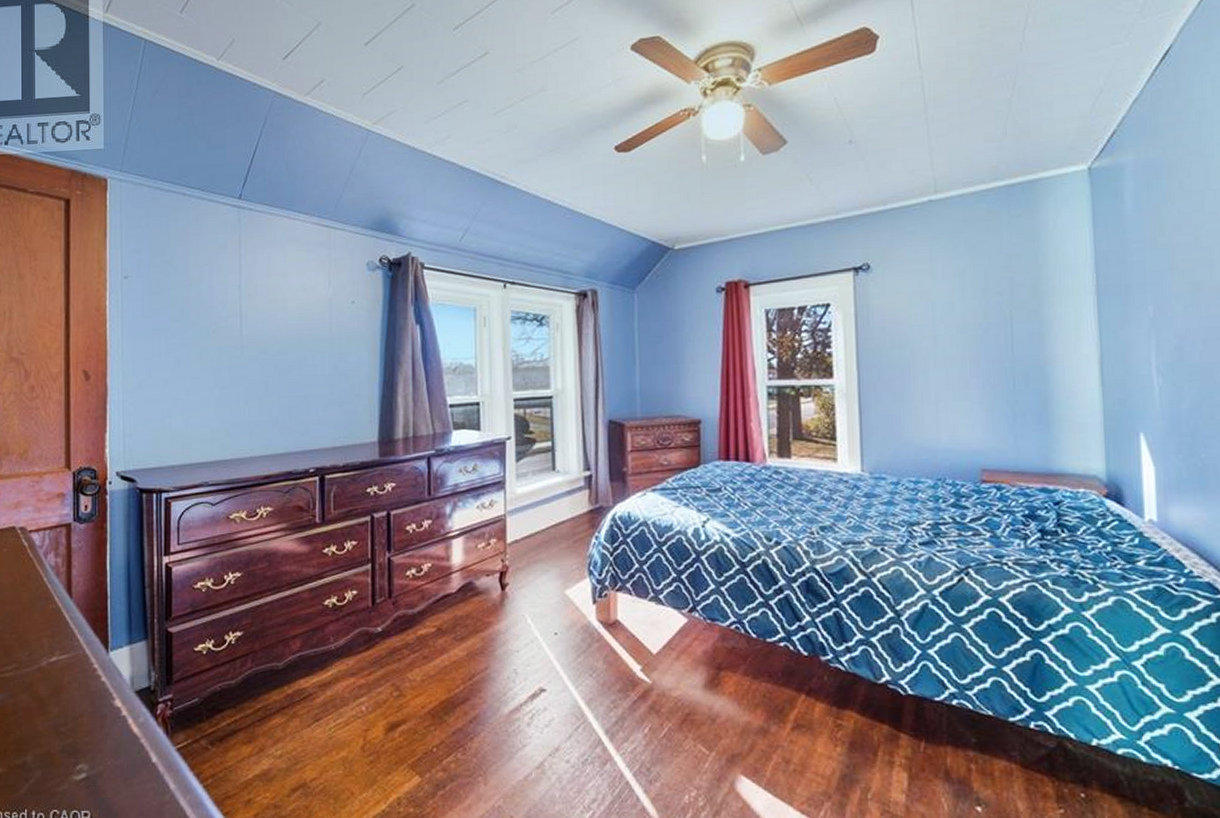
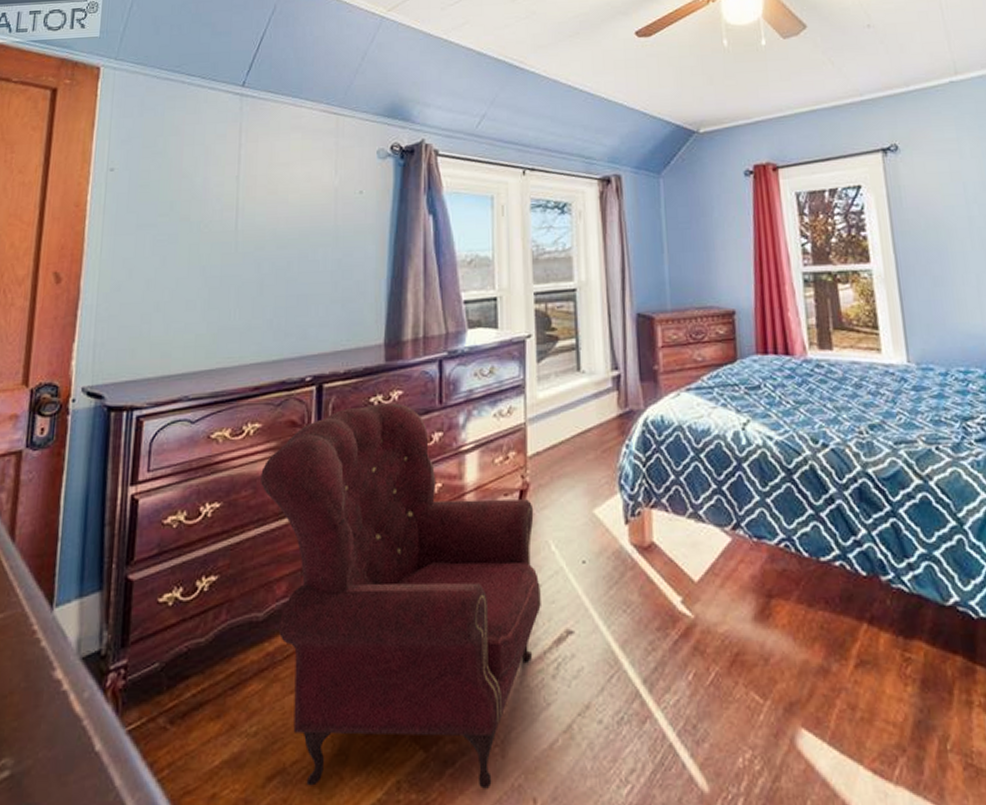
armchair: none [274,494,518,807] -> present [261,403,541,789]

